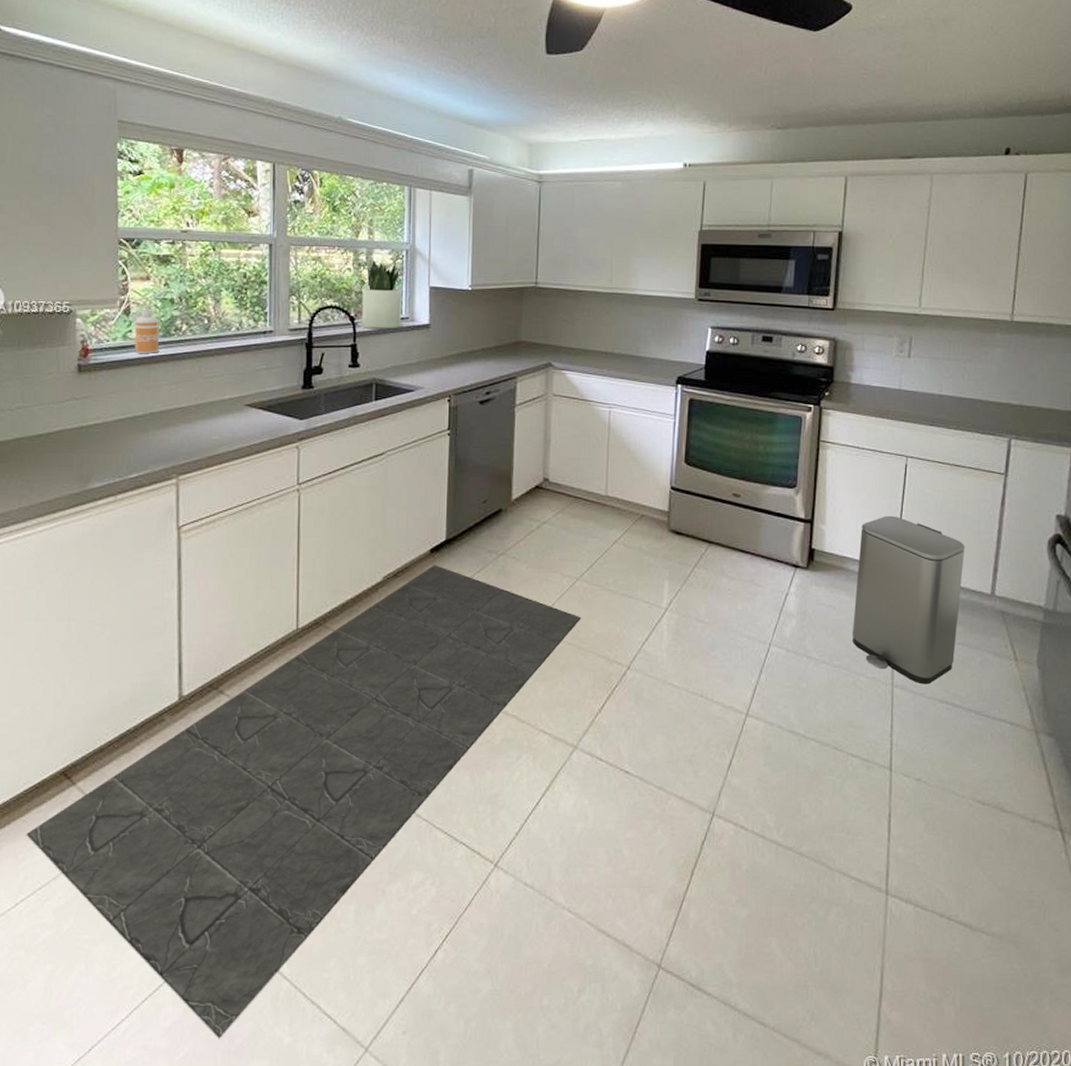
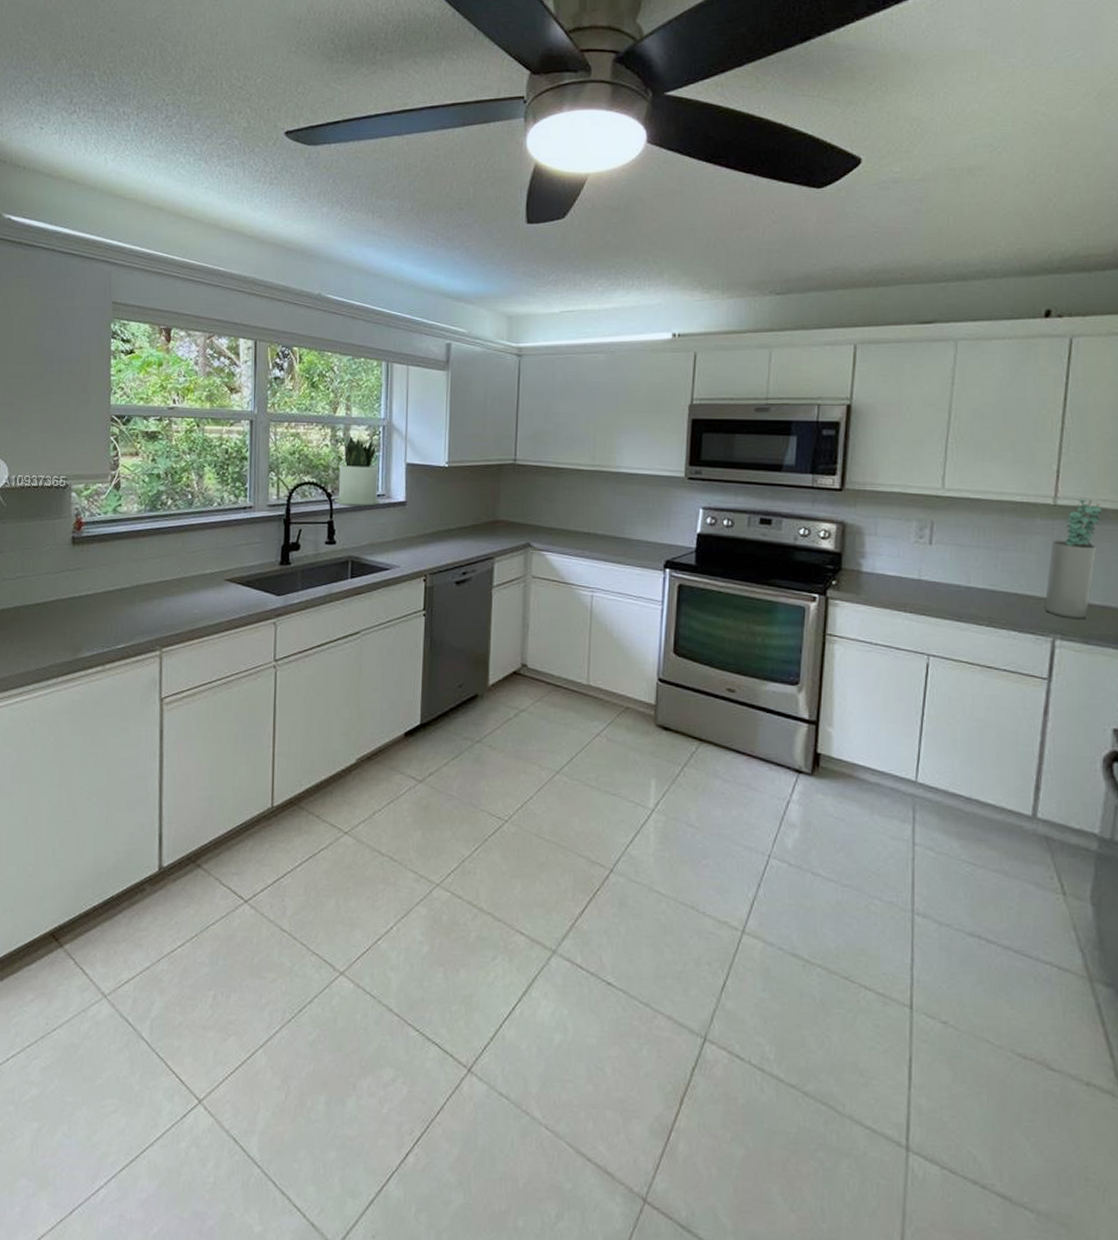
floor mat: present [26,565,581,1039] -> none [17,749,561,1218]
soap dispenser: present [135,304,159,353] -> none [123,479,147,527]
pedal bin: present [852,515,965,685] -> none [864,720,1000,914]
vase: none [1003,314,1050,421] -> present [1045,497,1103,620]

